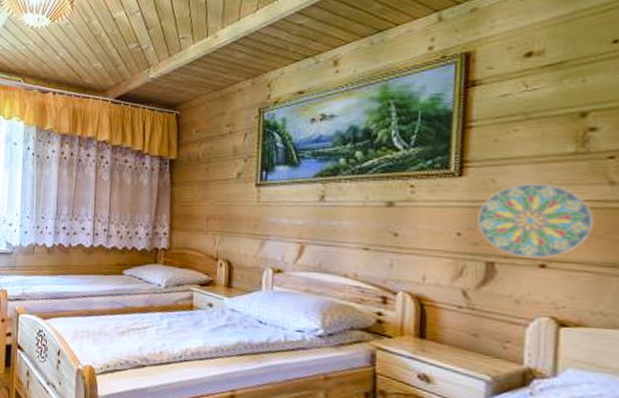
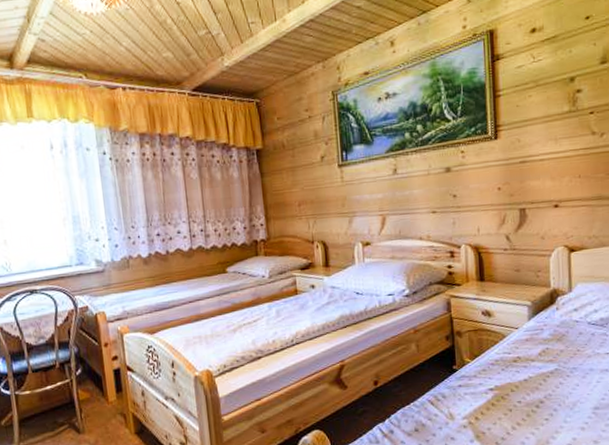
decorative plate: present [477,183,595,259] -> none [511,138,585,202]

